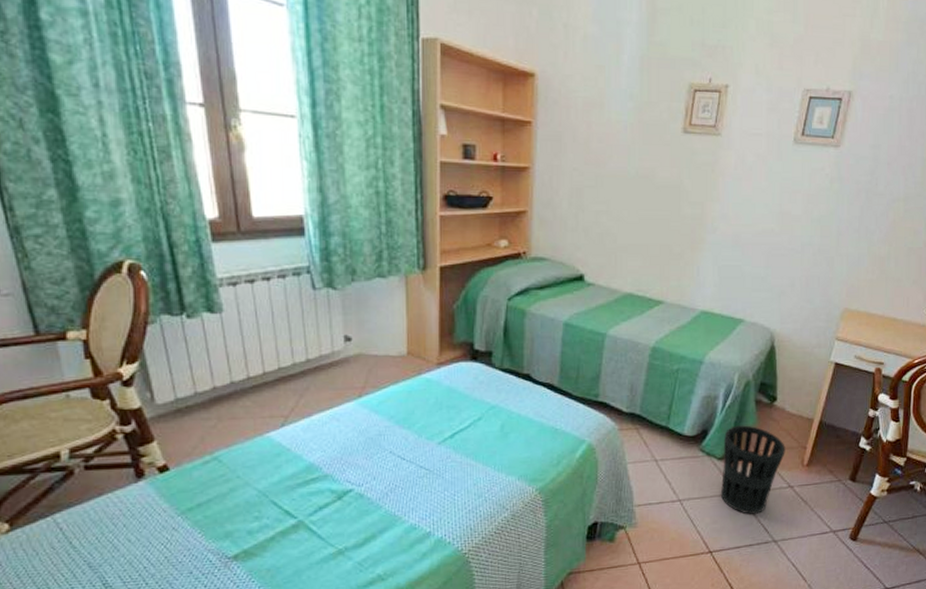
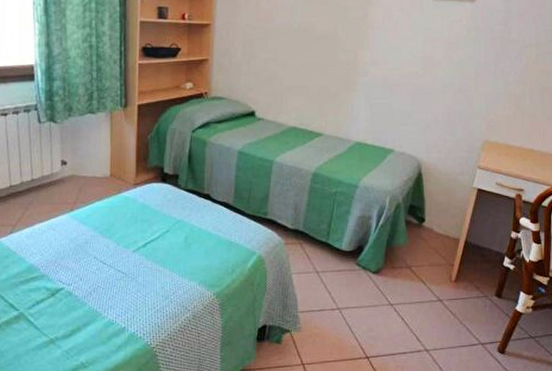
wastebasket: present [720,425,785,514] -> none [375,243,434,324]

